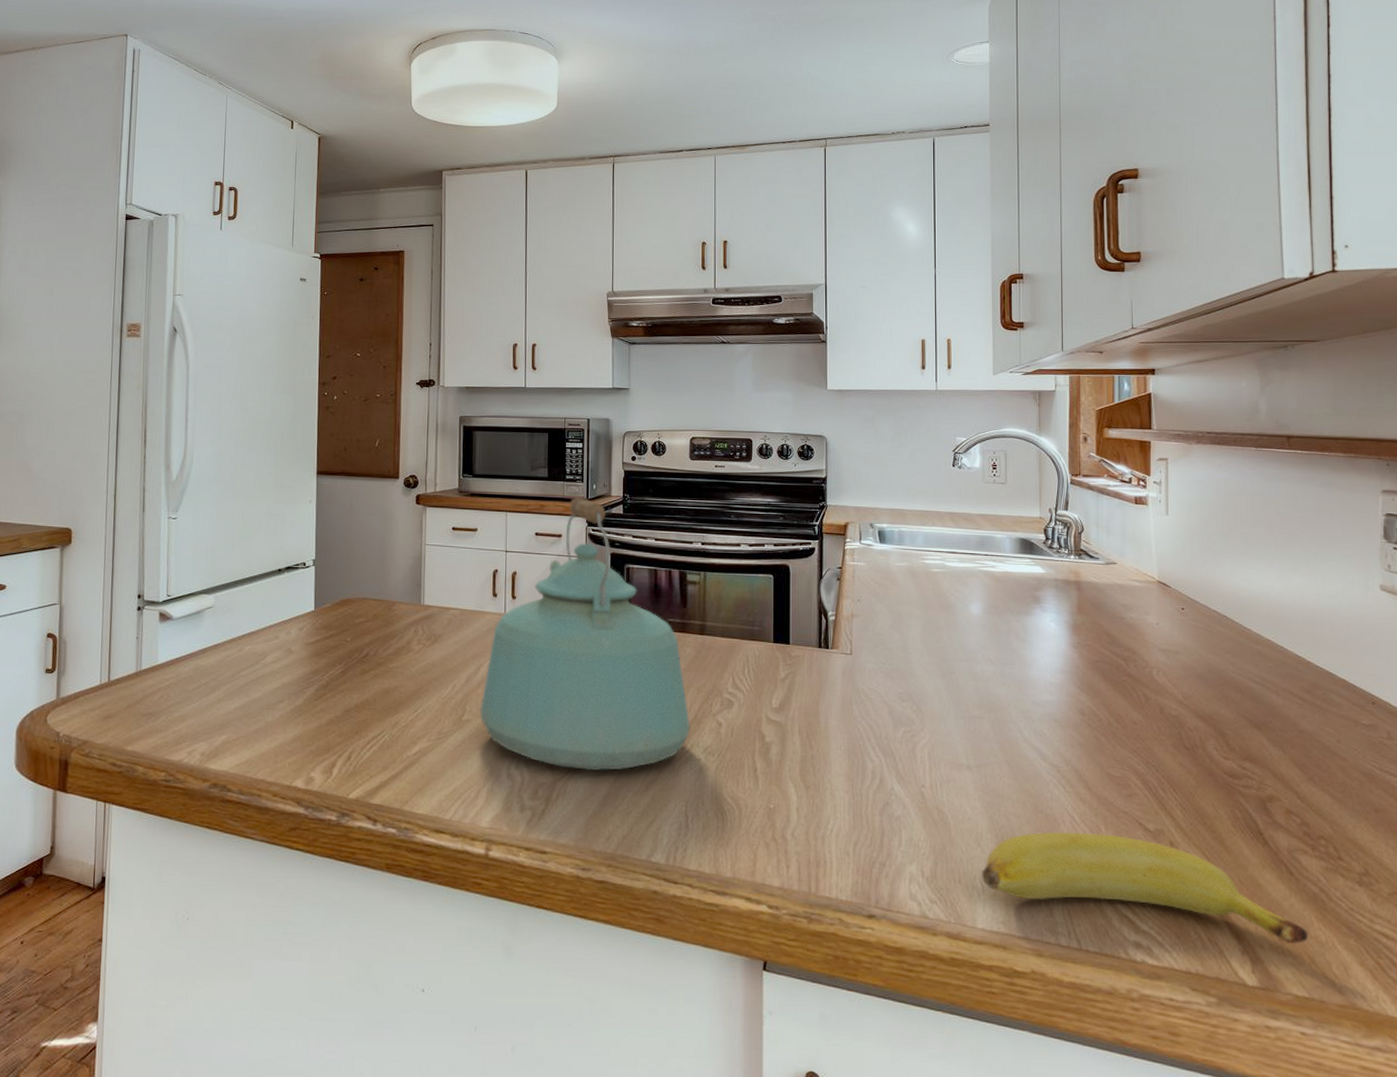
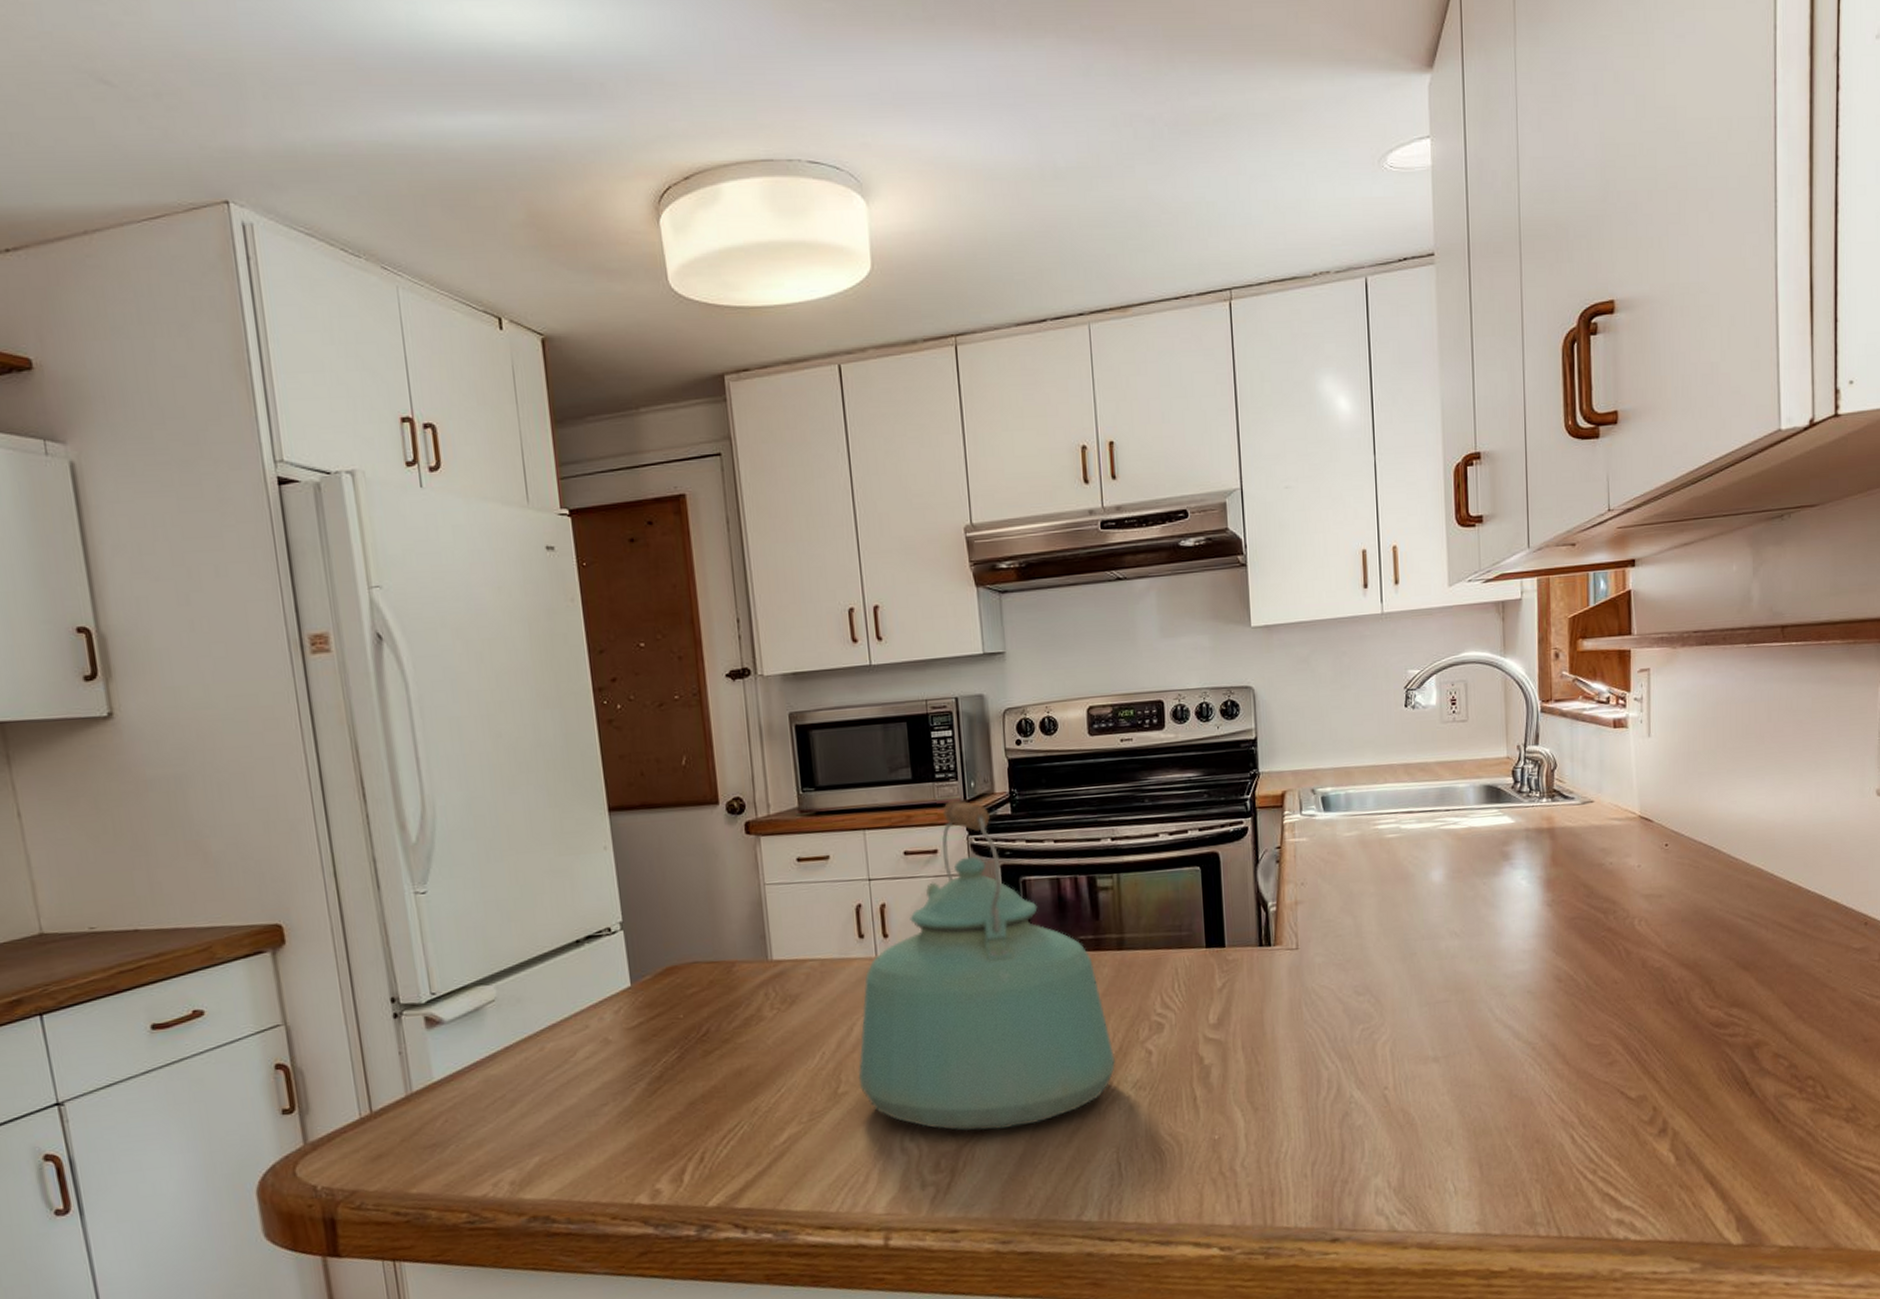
banana: present [982,831,1309,944] -> none [1454,1109,1795,1195]

